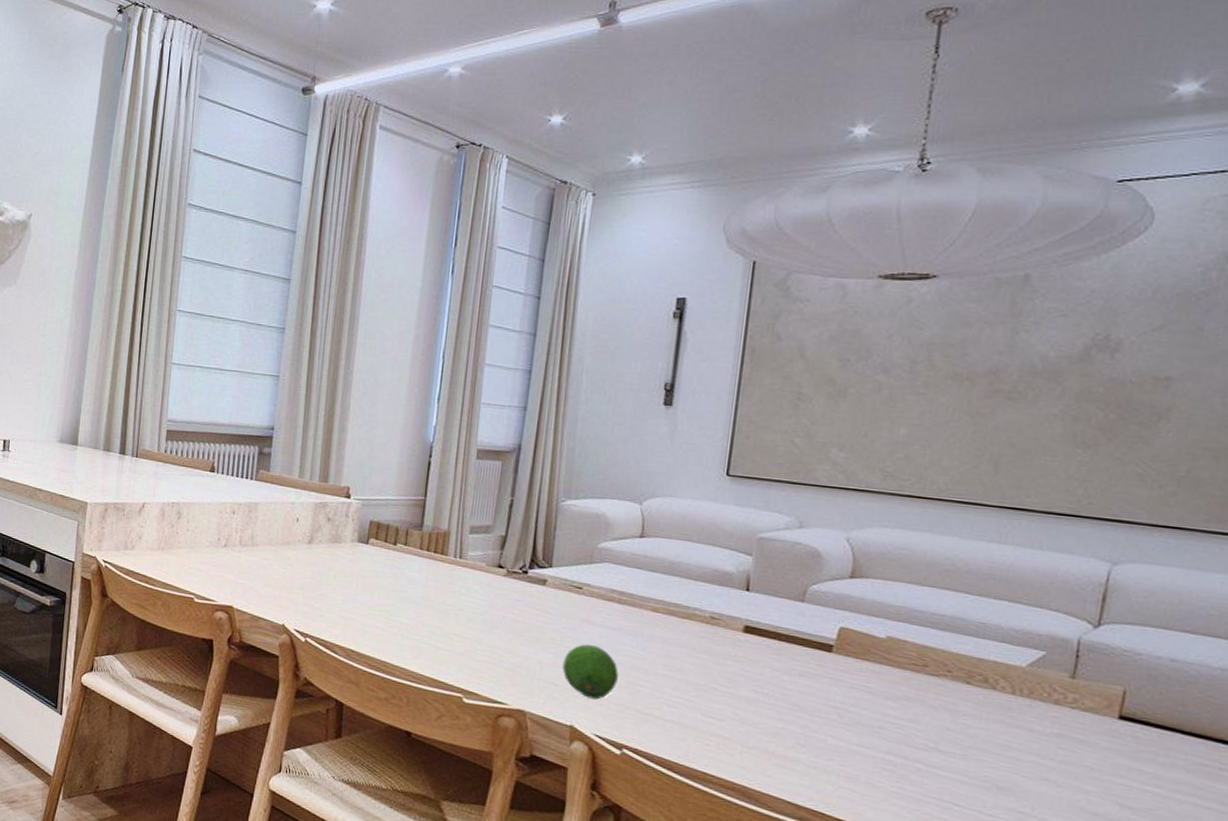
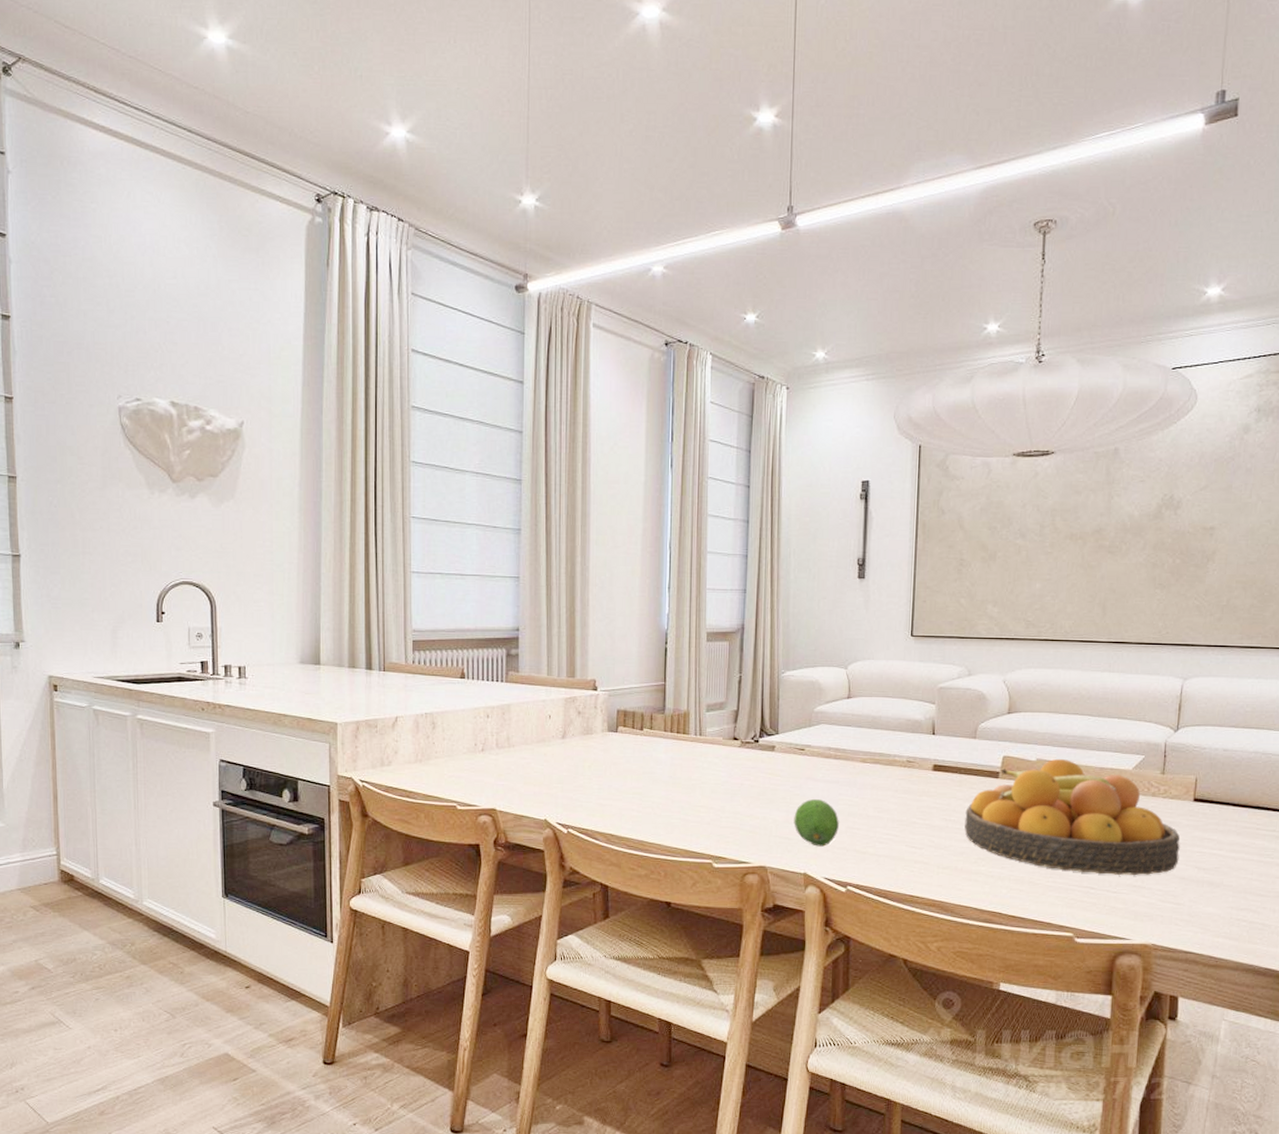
fruit bowl: none [780,639,1095,803] -> present [964,758,1181,875]

